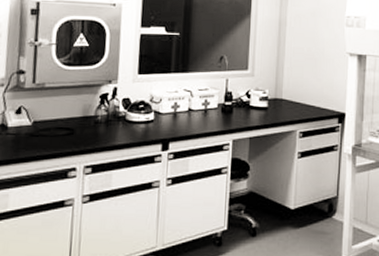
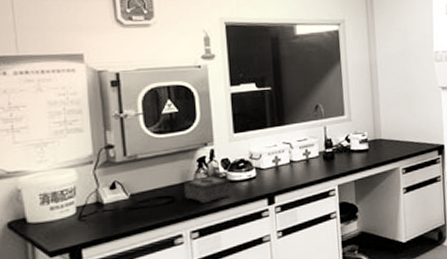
tissue box: none [84,113,129,141] -> present [183,175,232,204]

